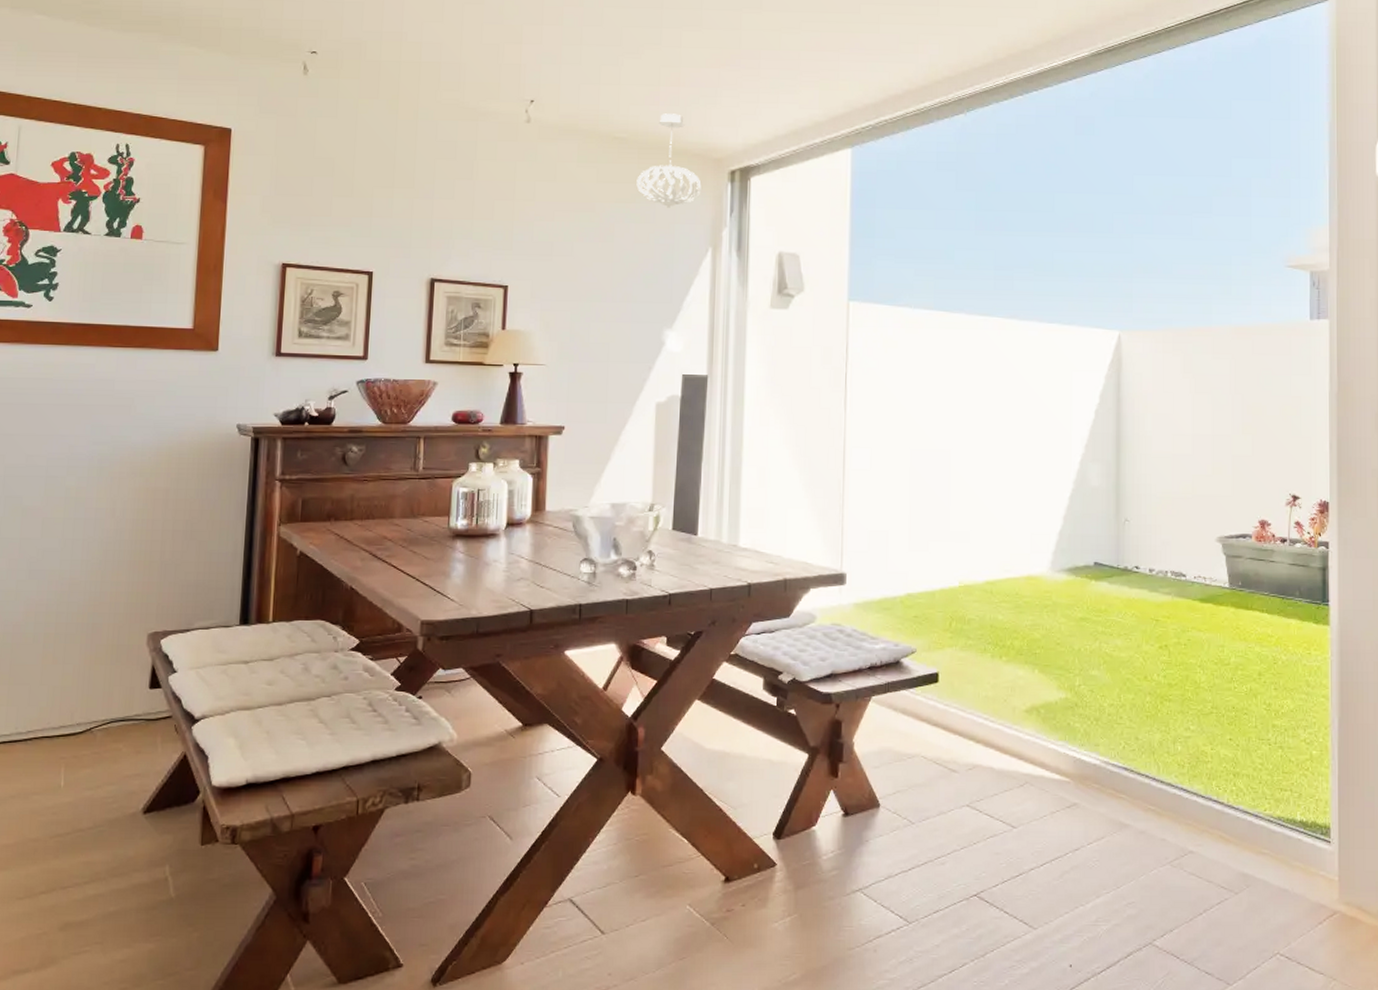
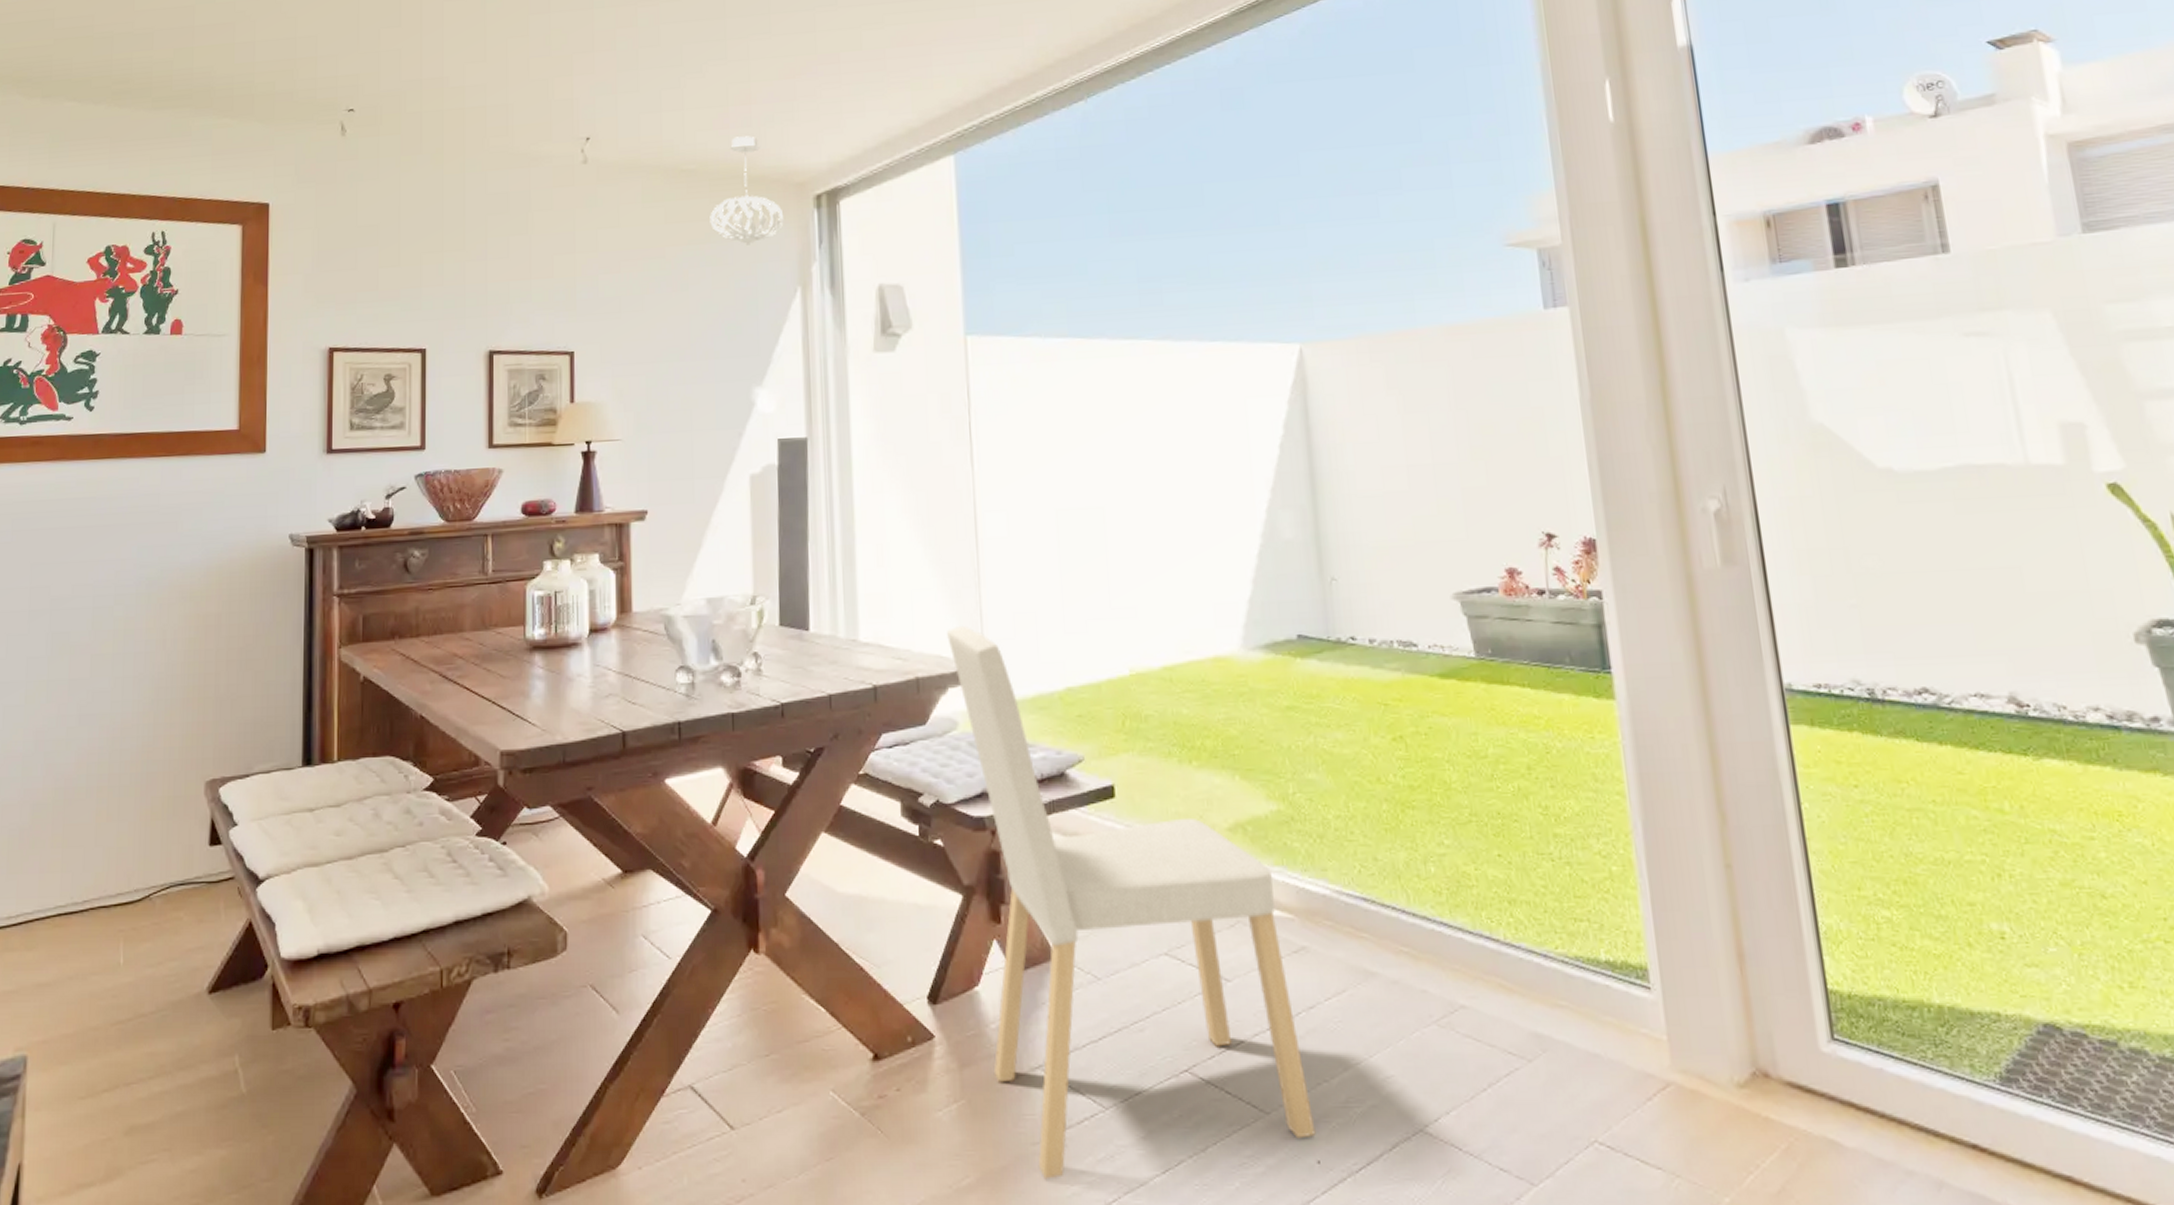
dining chair: none [813,539,1071,976] -> present [947,625,1316,1180]

